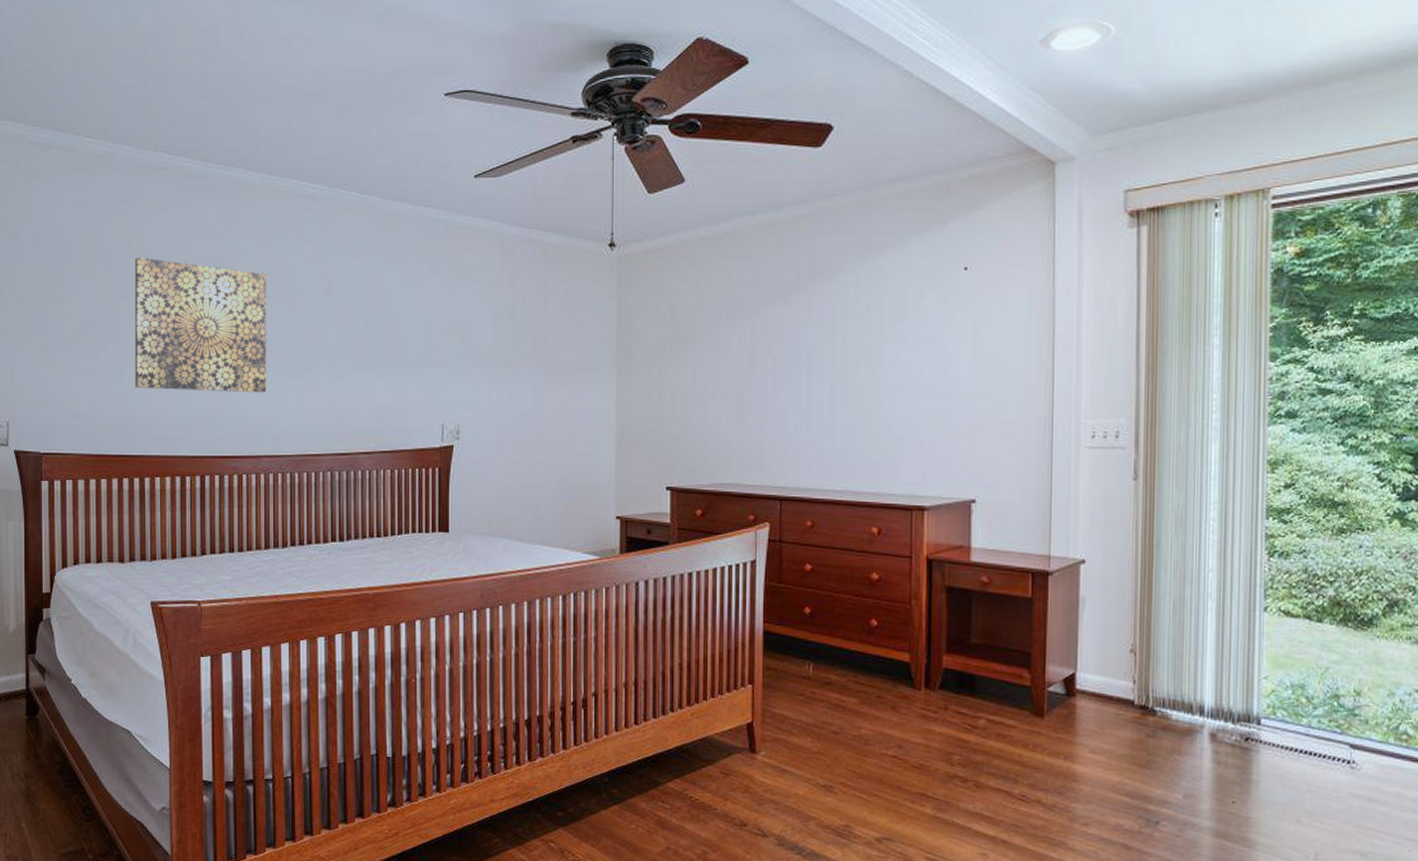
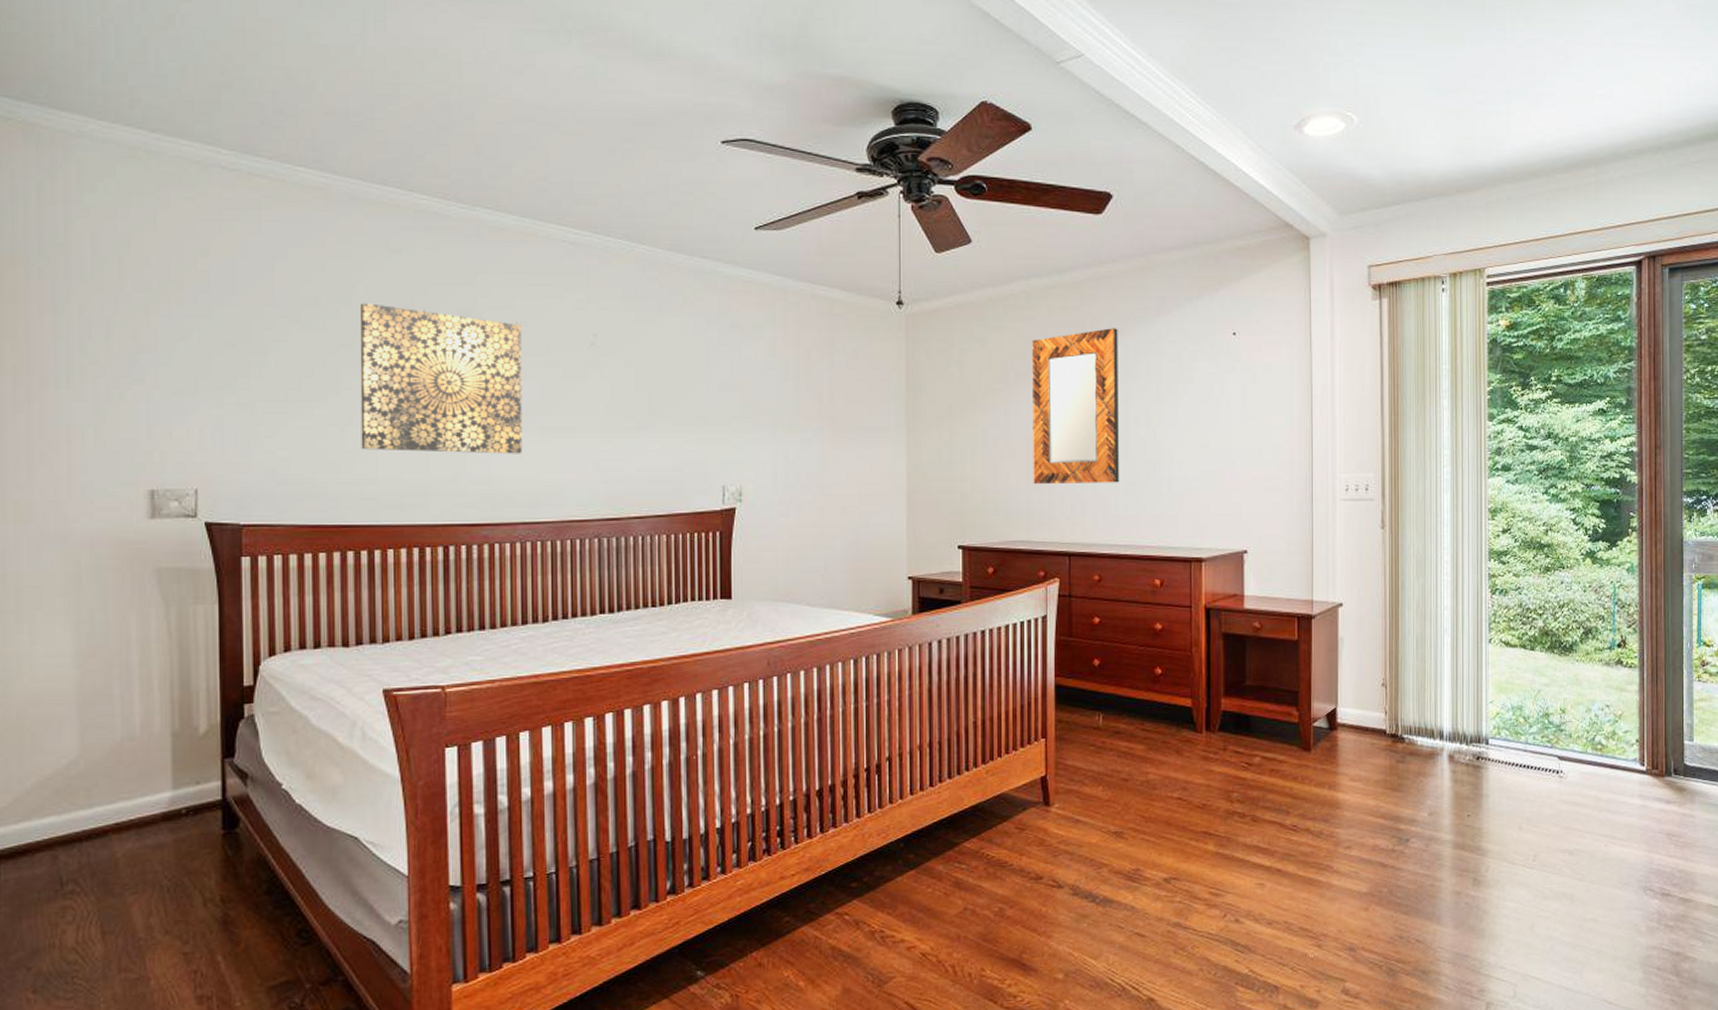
home mirror: none [744,265,837,427] -> present [1031,328,1119,485]

